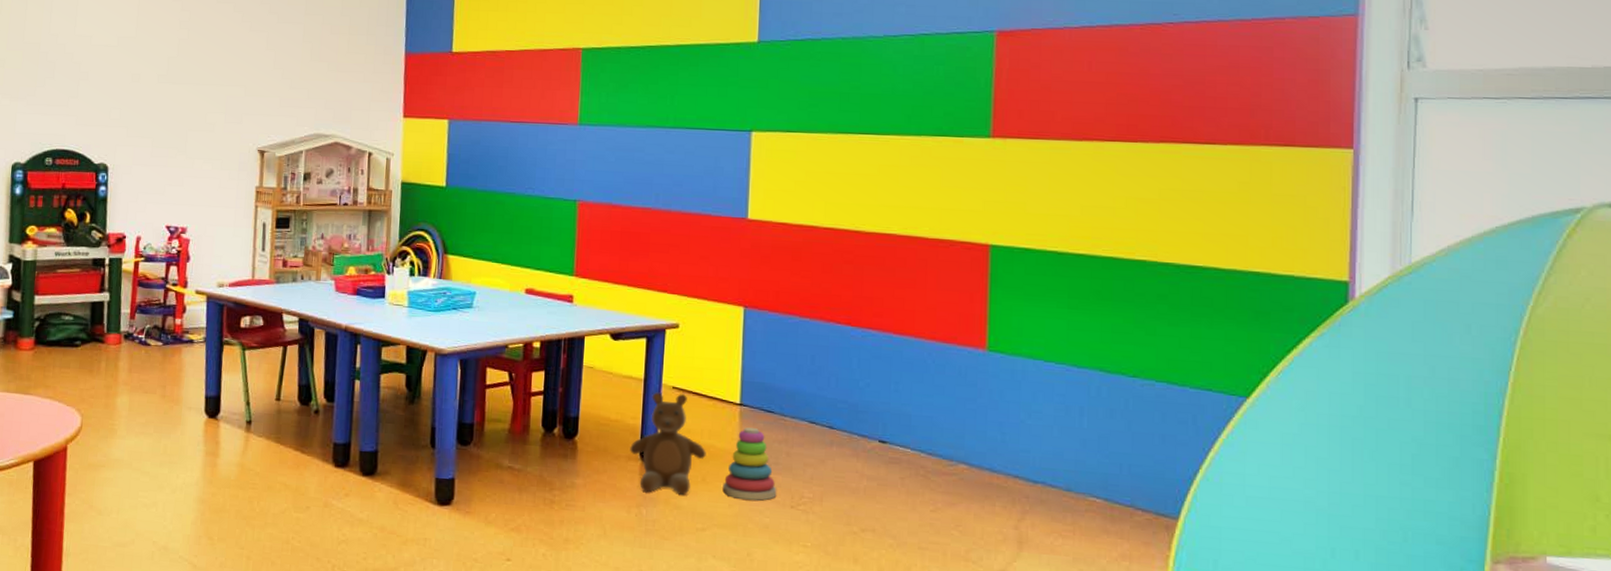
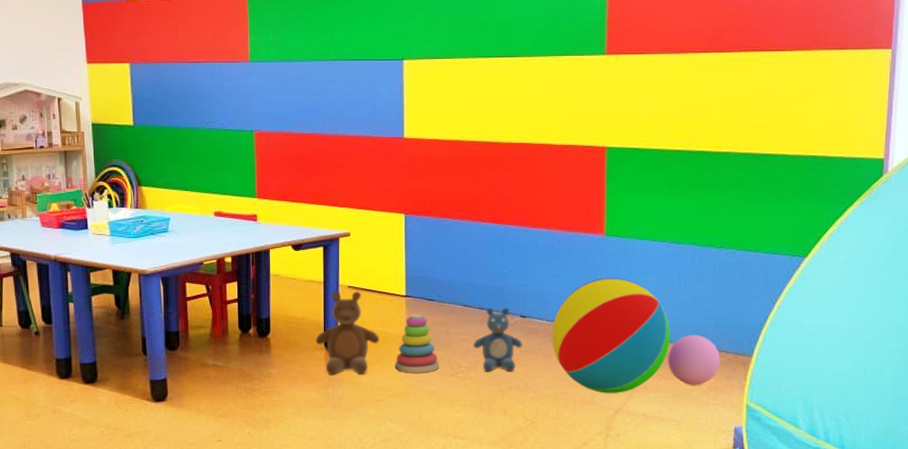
stuffed animal: none [819,427,881,510] -> present [473,308,523,372]
beach ball: none [917,402,1070,551] -> present [552,278,671,394]
ball: none [1066,484,1136,551] -> present [668,335,720,386]

